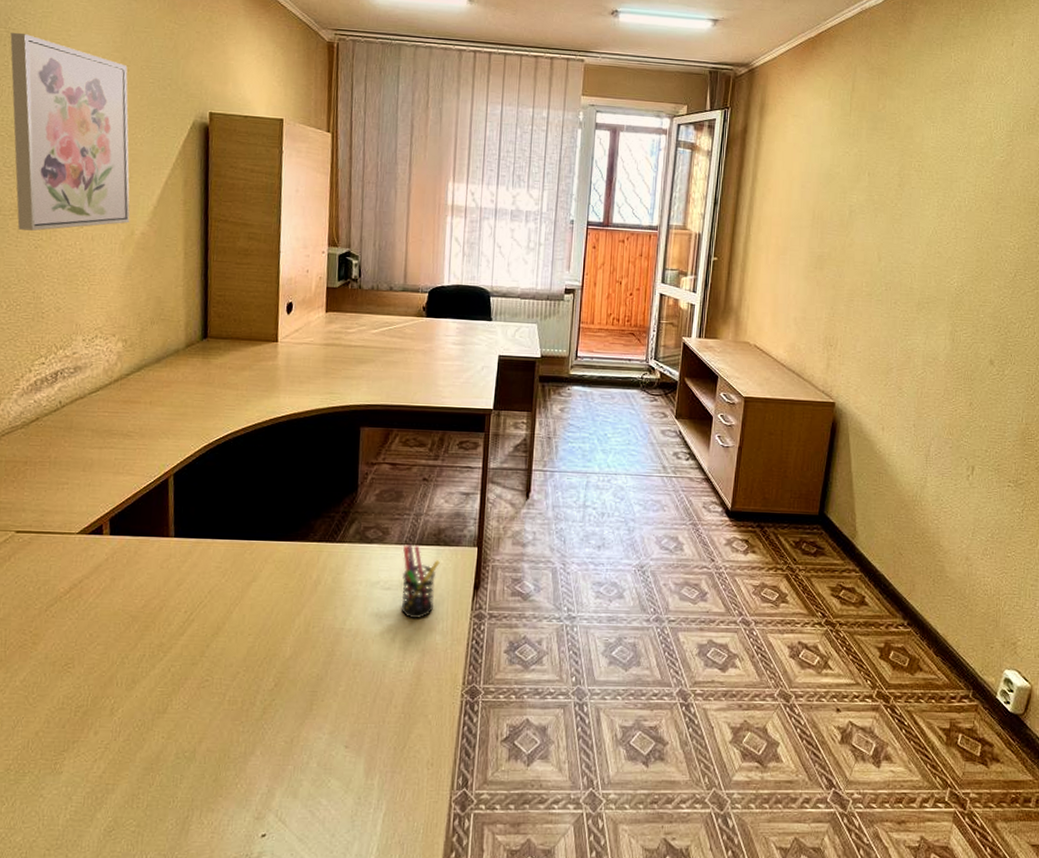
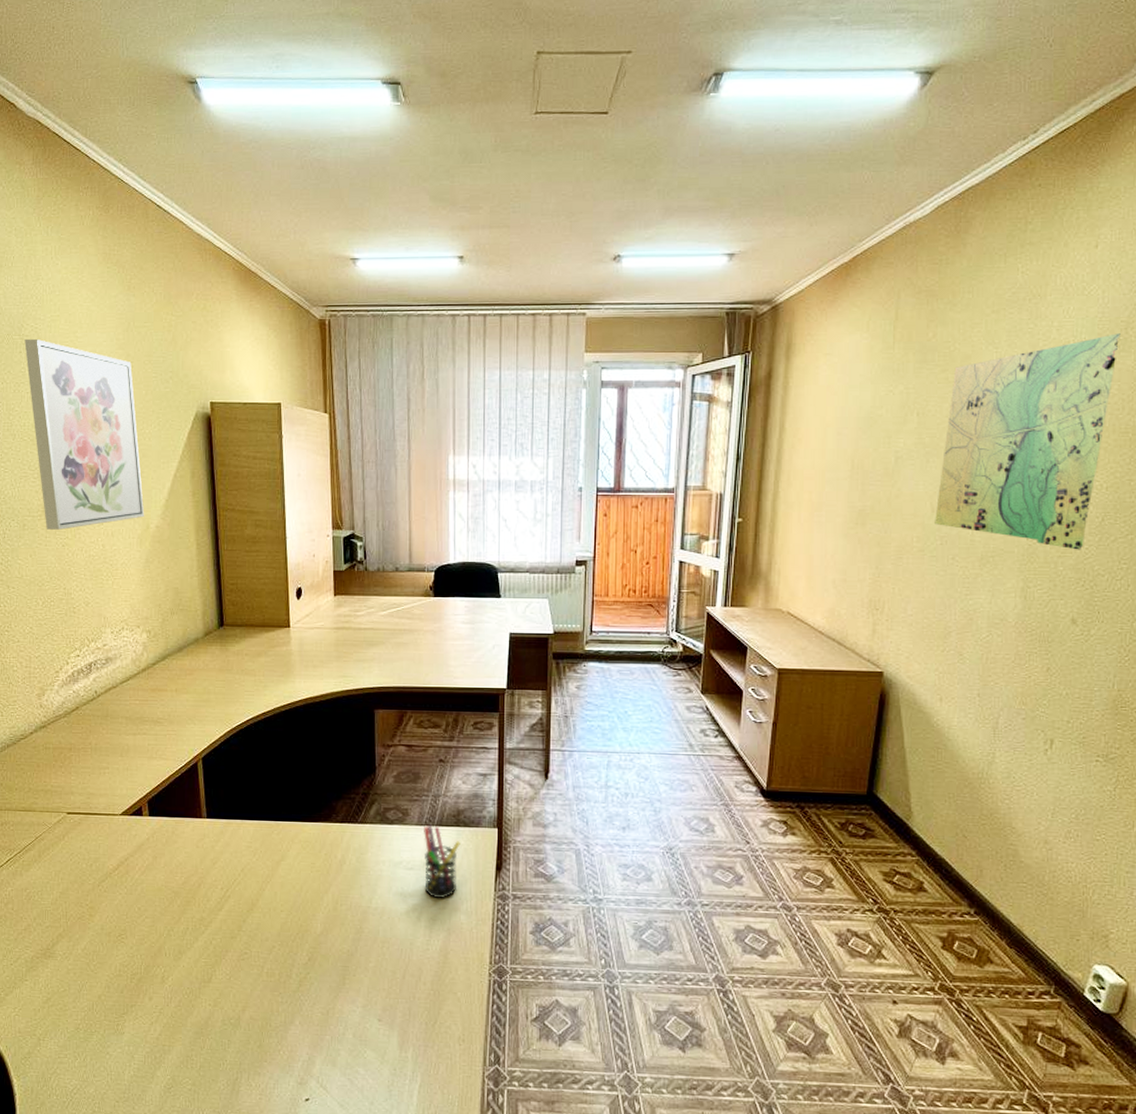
map: none [881,118,1030,301] -> present [935,333,1121,550]

